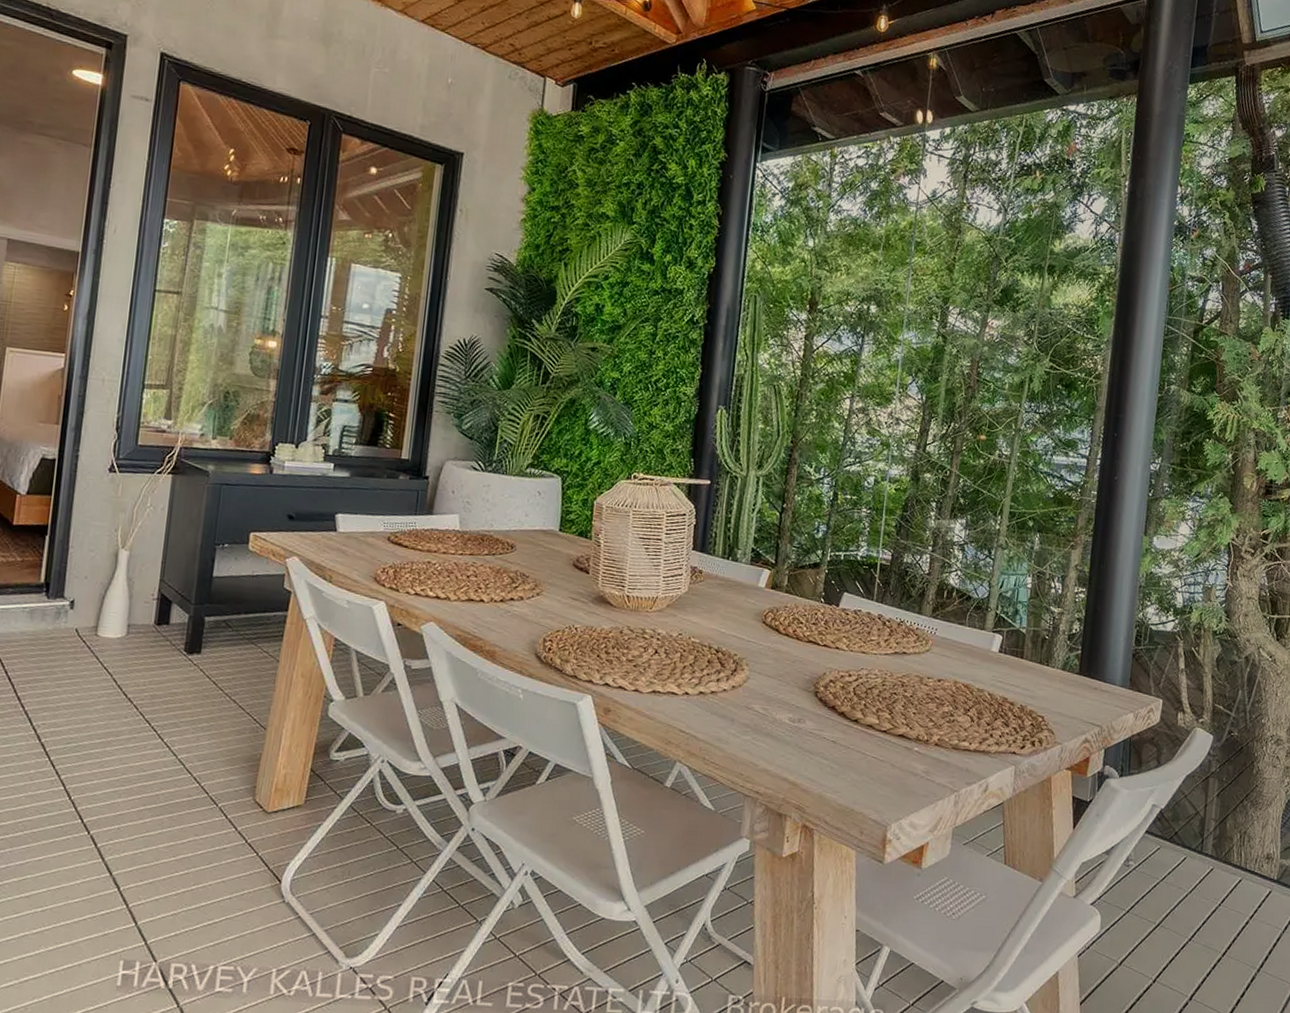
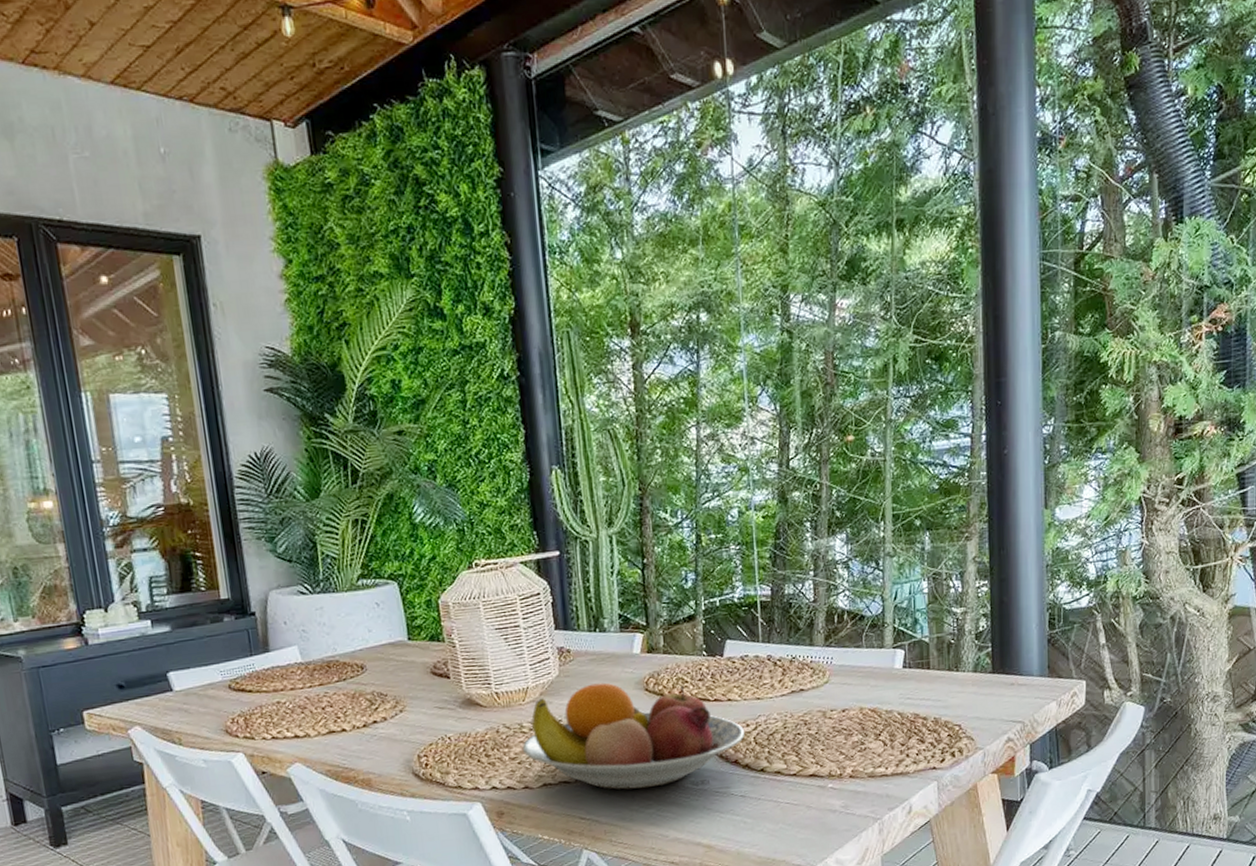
fruit bowl: none [640,606,847,716] -> present [522,682,745,790]

